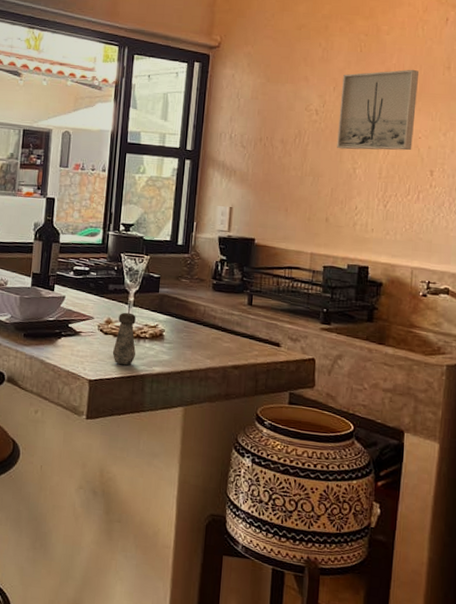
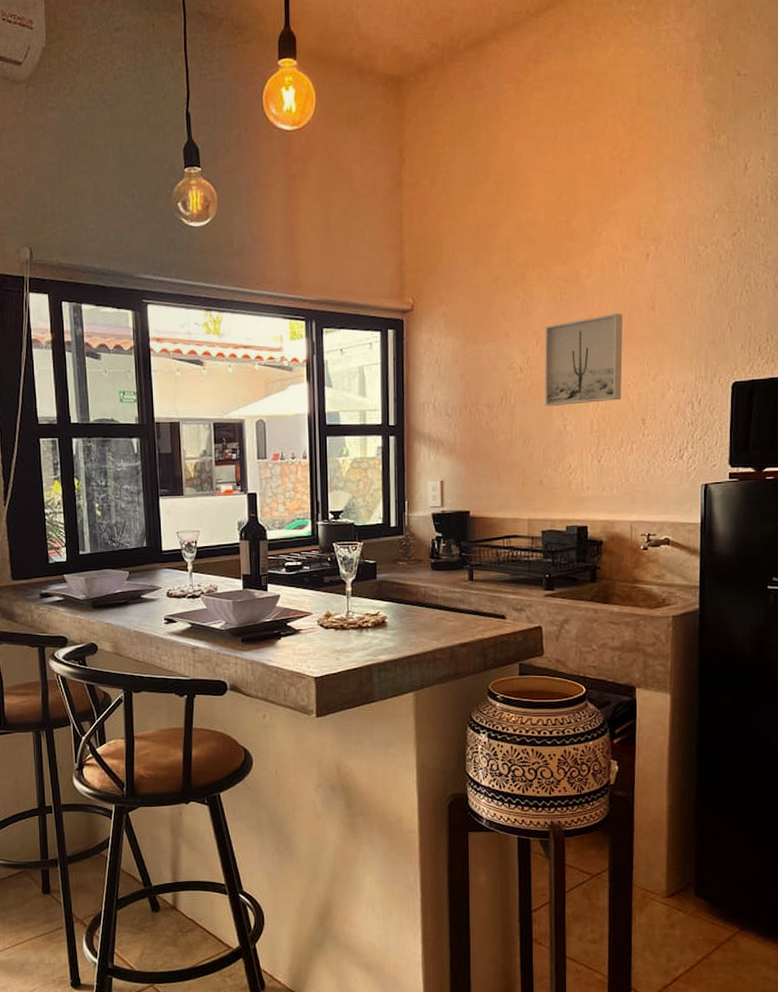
salt shaker: present [112,312,136,366] -> none [335,603,360,658]

